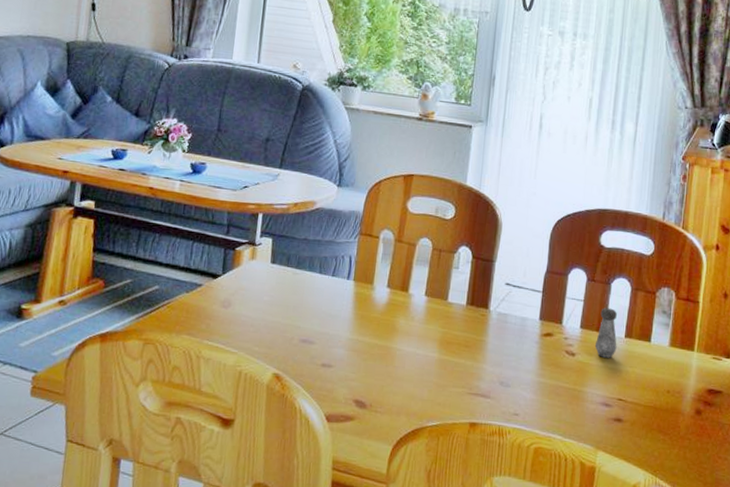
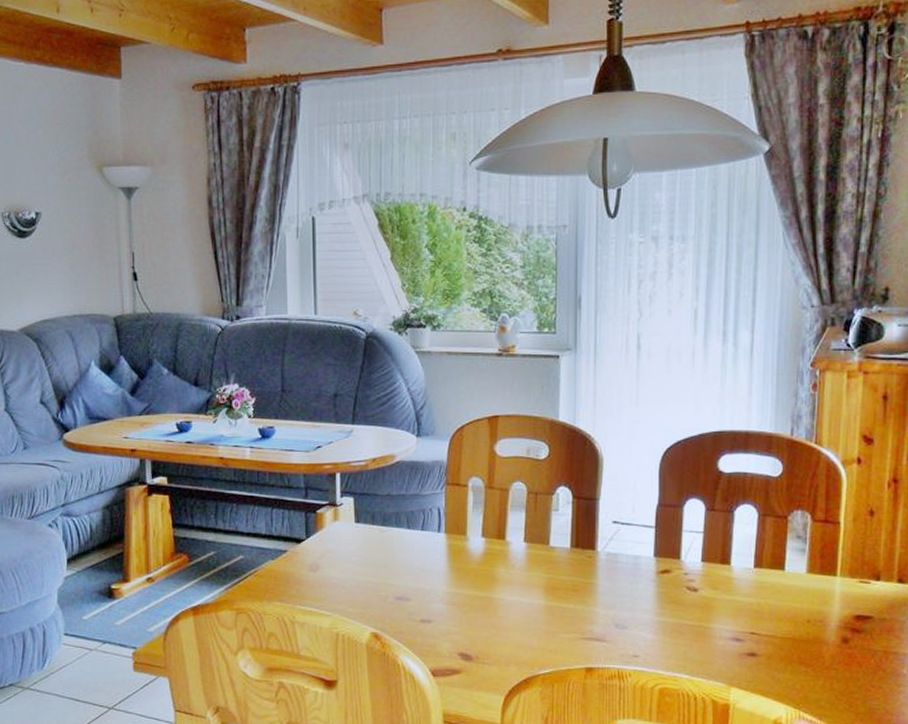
salt shaker: present [594,307,617,358] -> none [719,538,745,591]

